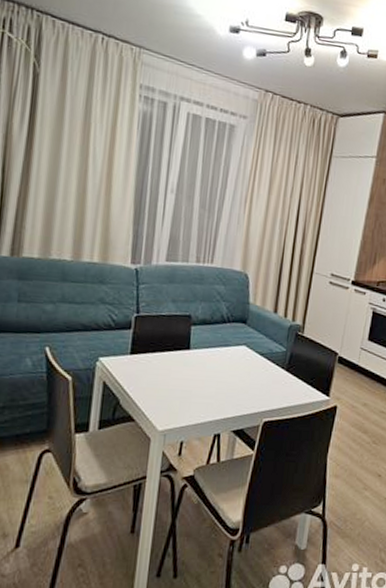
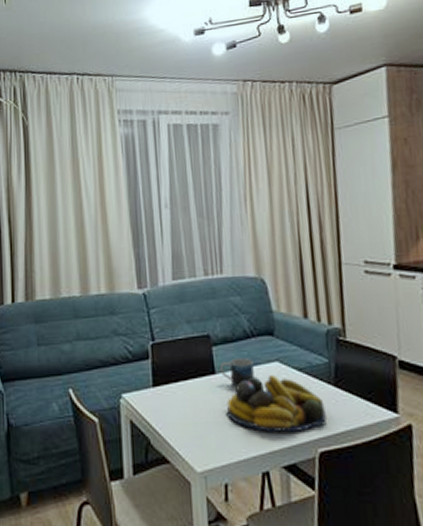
fruit bowl: none [193,355,276,405] -> present [226,374,327,433]
mug: none [194,339,225,363] -> present [219,358,254,387]

